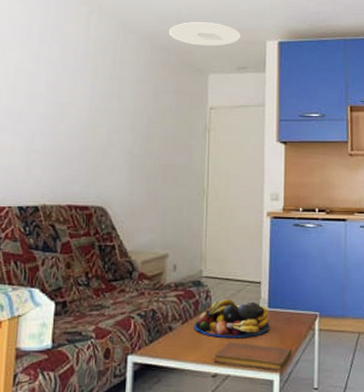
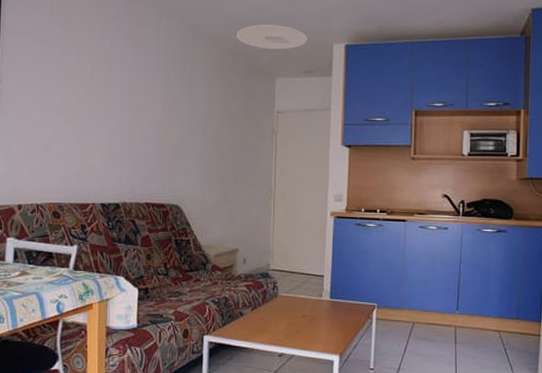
fruit bowl: present [194,299,270,339] -> none [262,290,332,324]
notebook: present [215,341,292,371] -> none [281,327,351,353]

